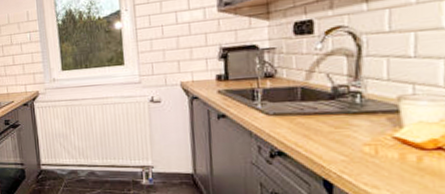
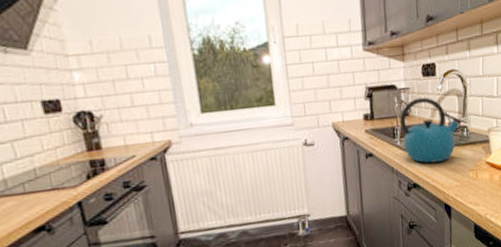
kettle: none [260,57,353,131] -> present [399,97,462,164]

